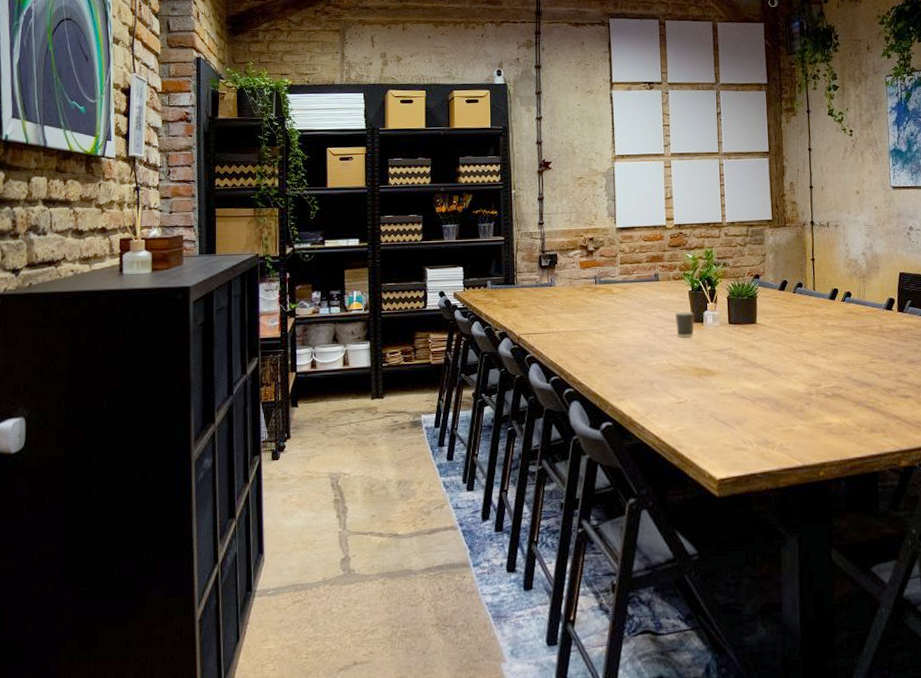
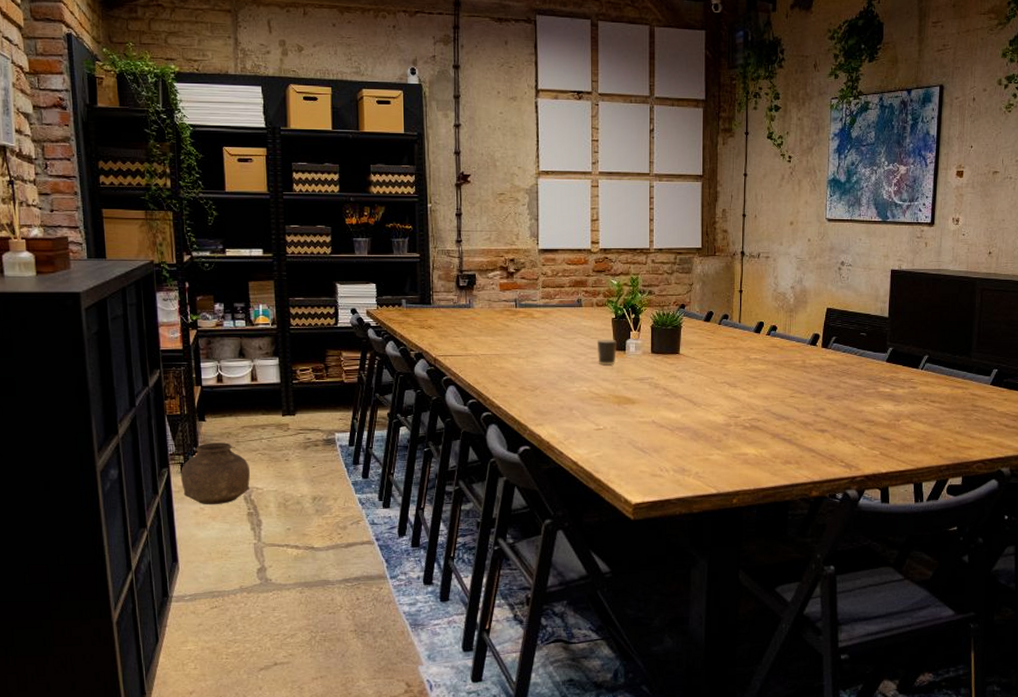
ceramic pot: none [272,428,338,493] -> present [181,442,250,505]

